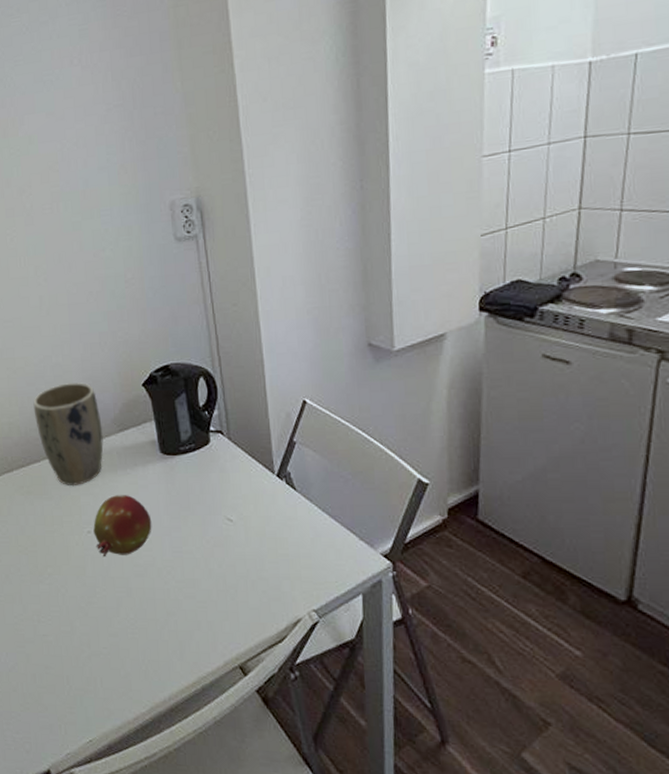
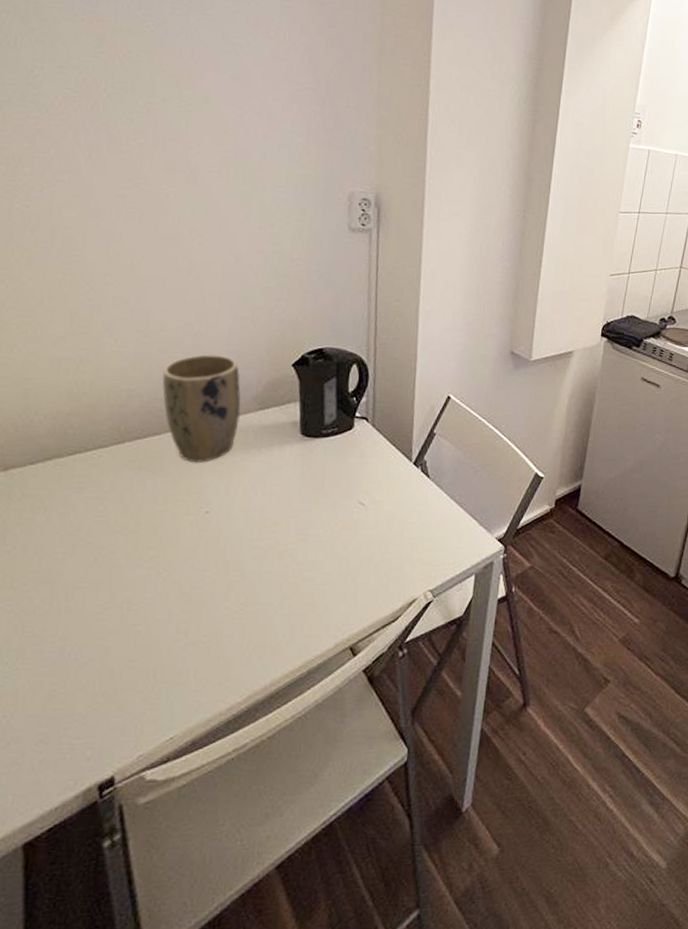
fruit: present [93,495,152,557] -> none [212,474,281,539]

